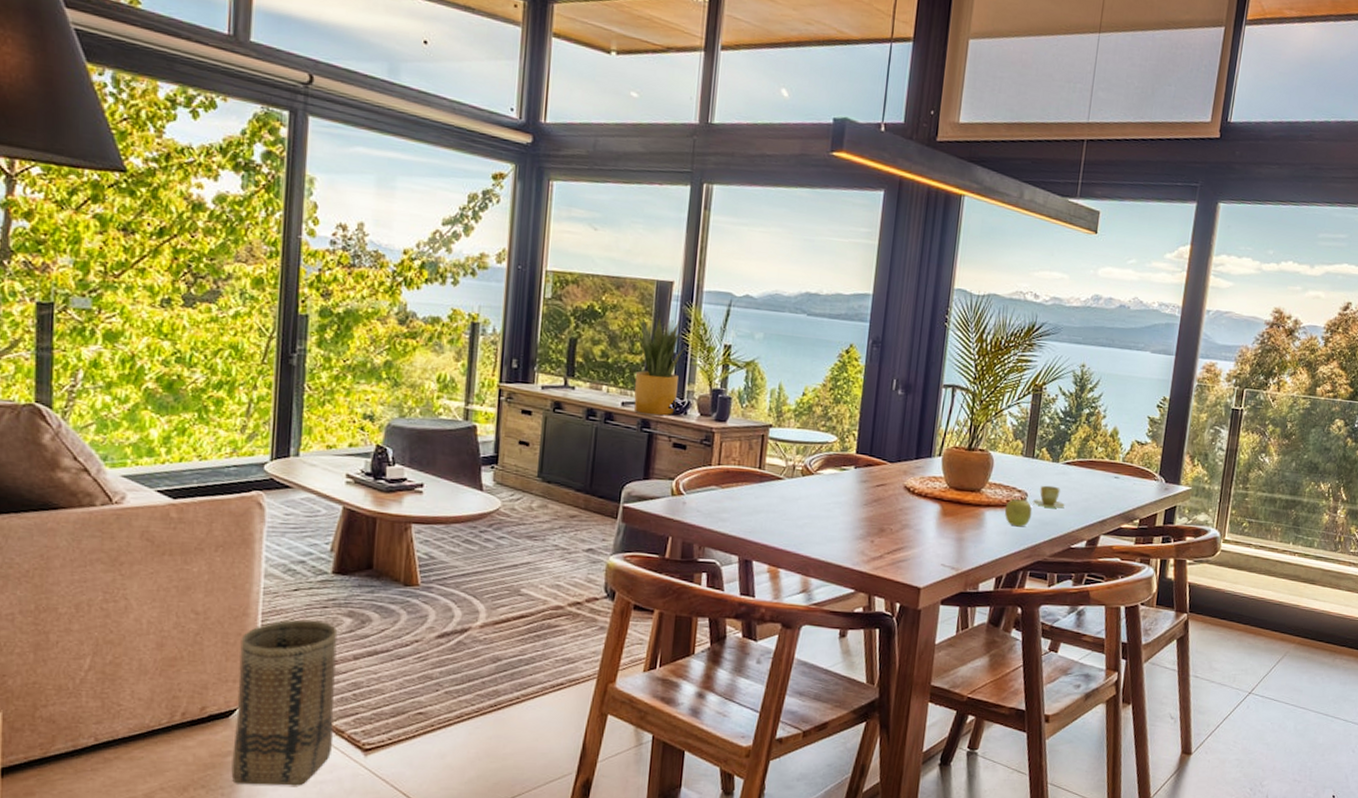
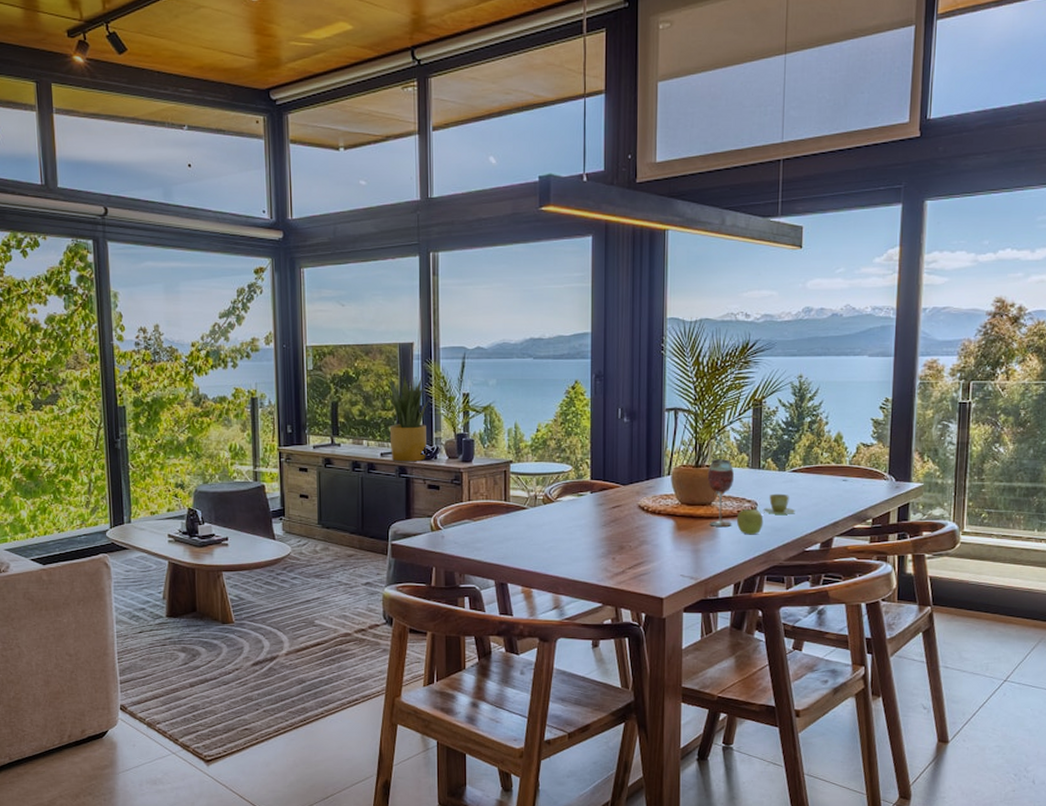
basket: present [231,619,338,786] -> none [104,656,182,792]
wineglass: none [977,443,1007,516] -> present [707,459,735,526]

